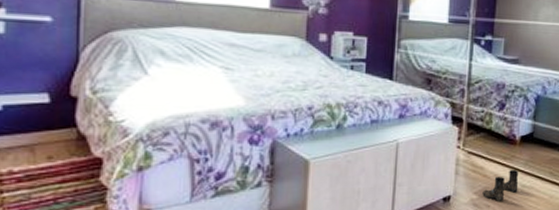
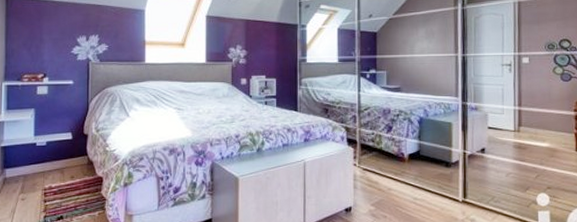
boots: present [482,170,519,201] -> none [379,184,411,212]

